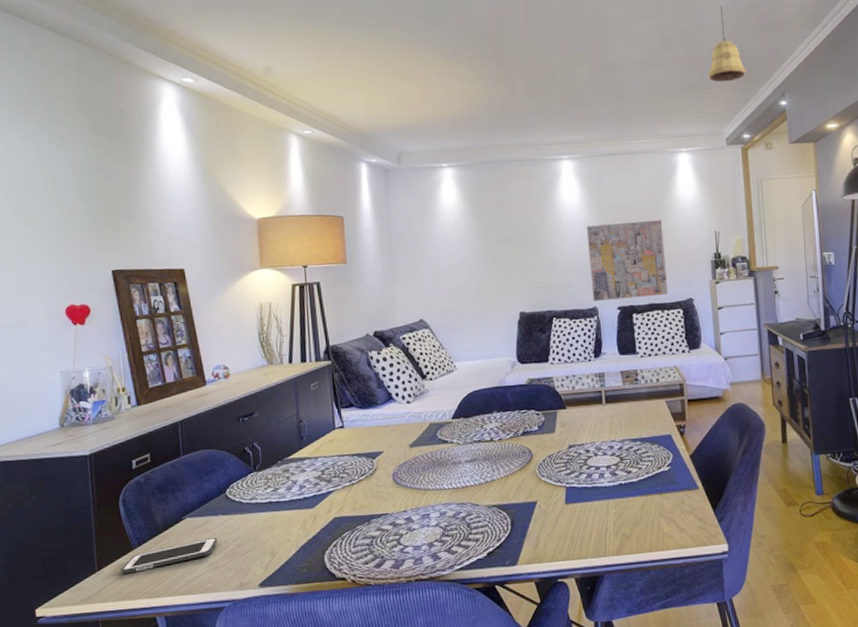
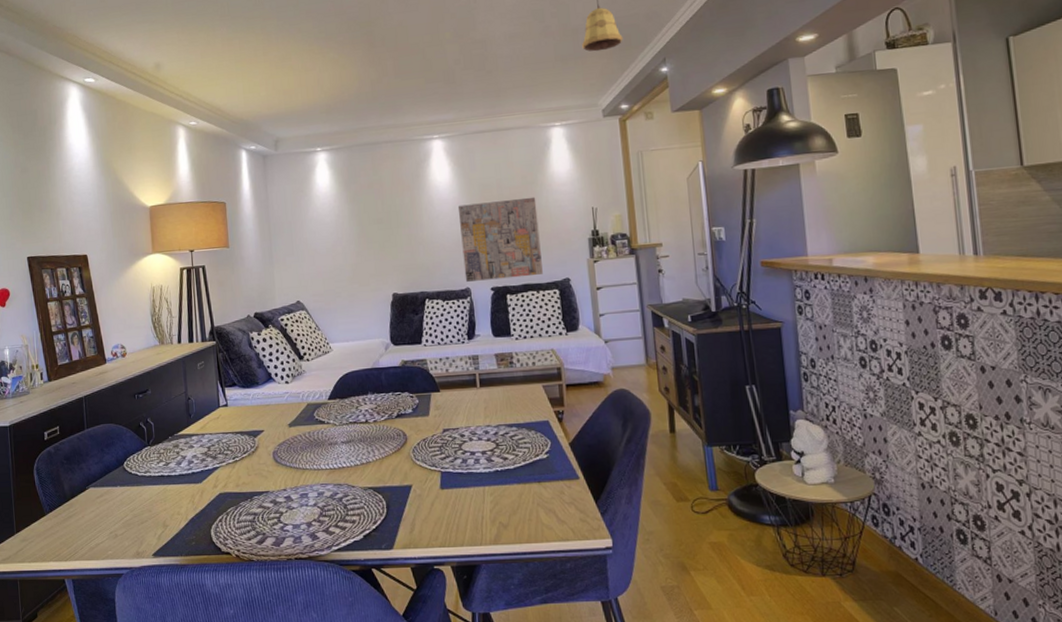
cell phone: present [121,538,217,574] -> none [35,507,117,538]

